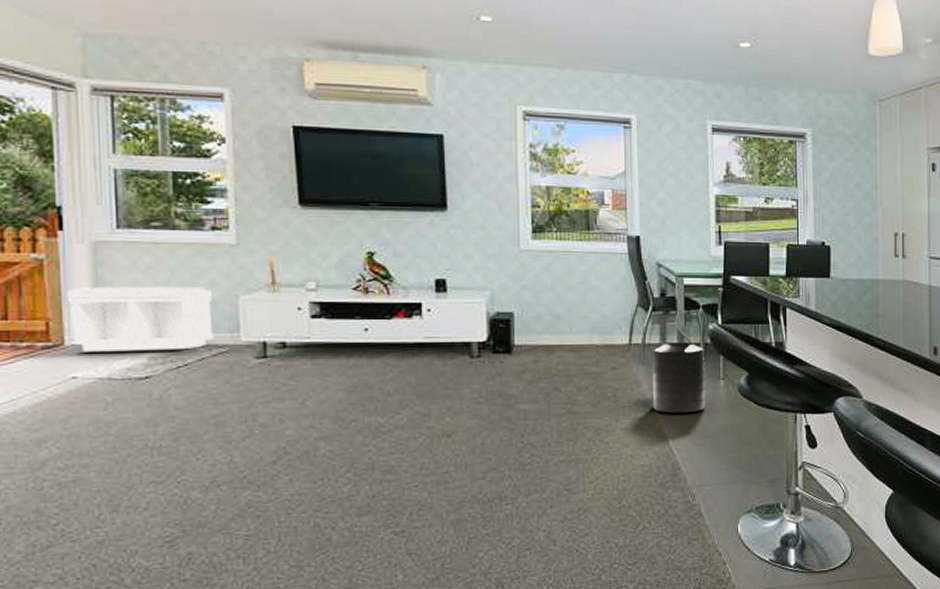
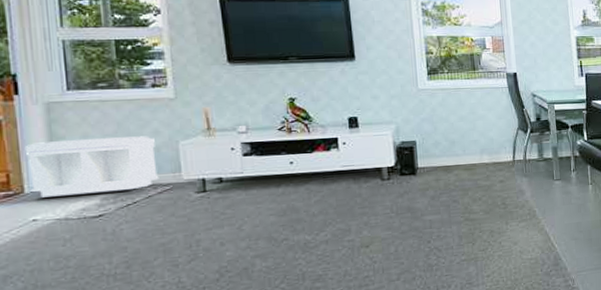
trash can: present [651,323,706,414] -> none [532,141,578,215]

